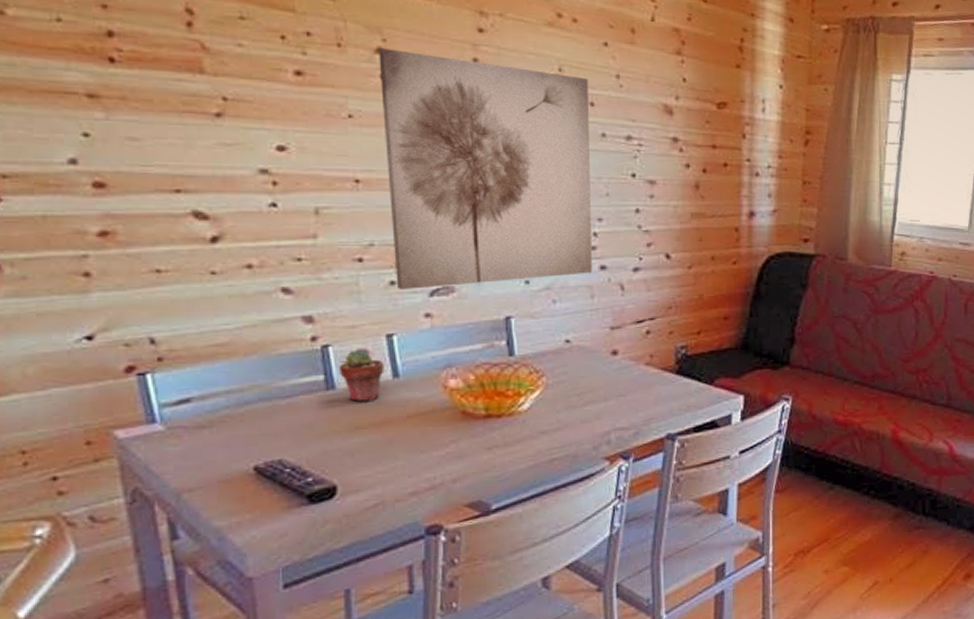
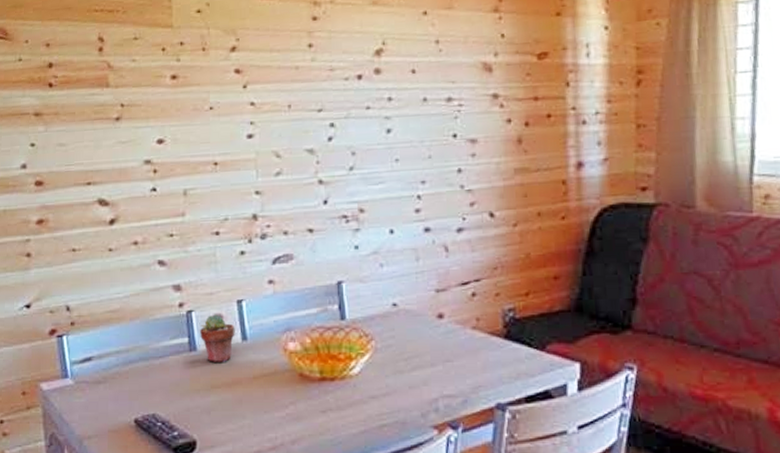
wall art: present [379,49,592,291] -> none [233,46,417,260]

